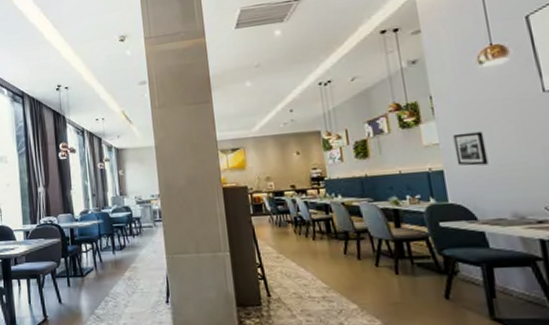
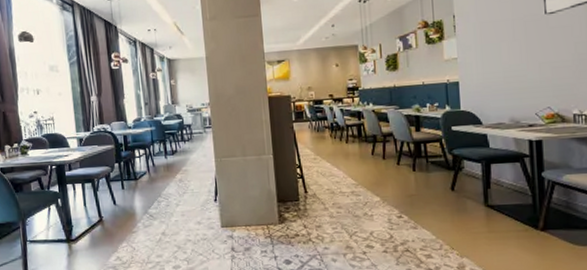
picture frame: present [452,131,489,166] -> none [469,47,496,78]

